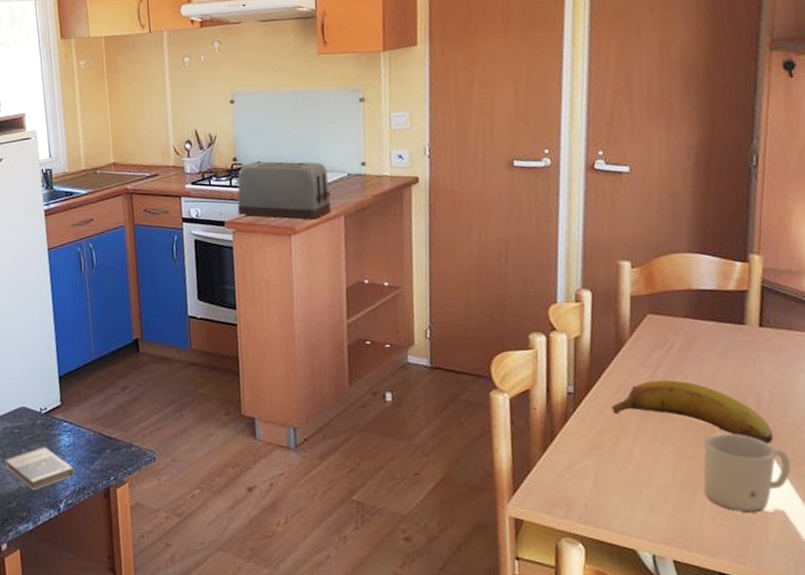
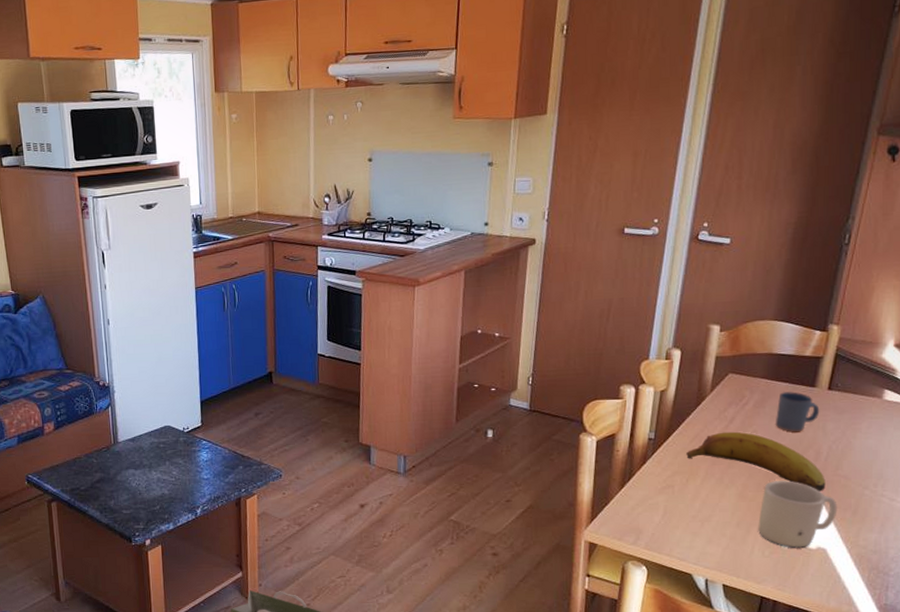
hardback book: present [4,446,75,491] -> none [150,460,211,497]
toaster: present [237,161,331,220] -> none [368,217,454,273]
mug: none [706,331,754,377] -> present [775,391,820,433]

